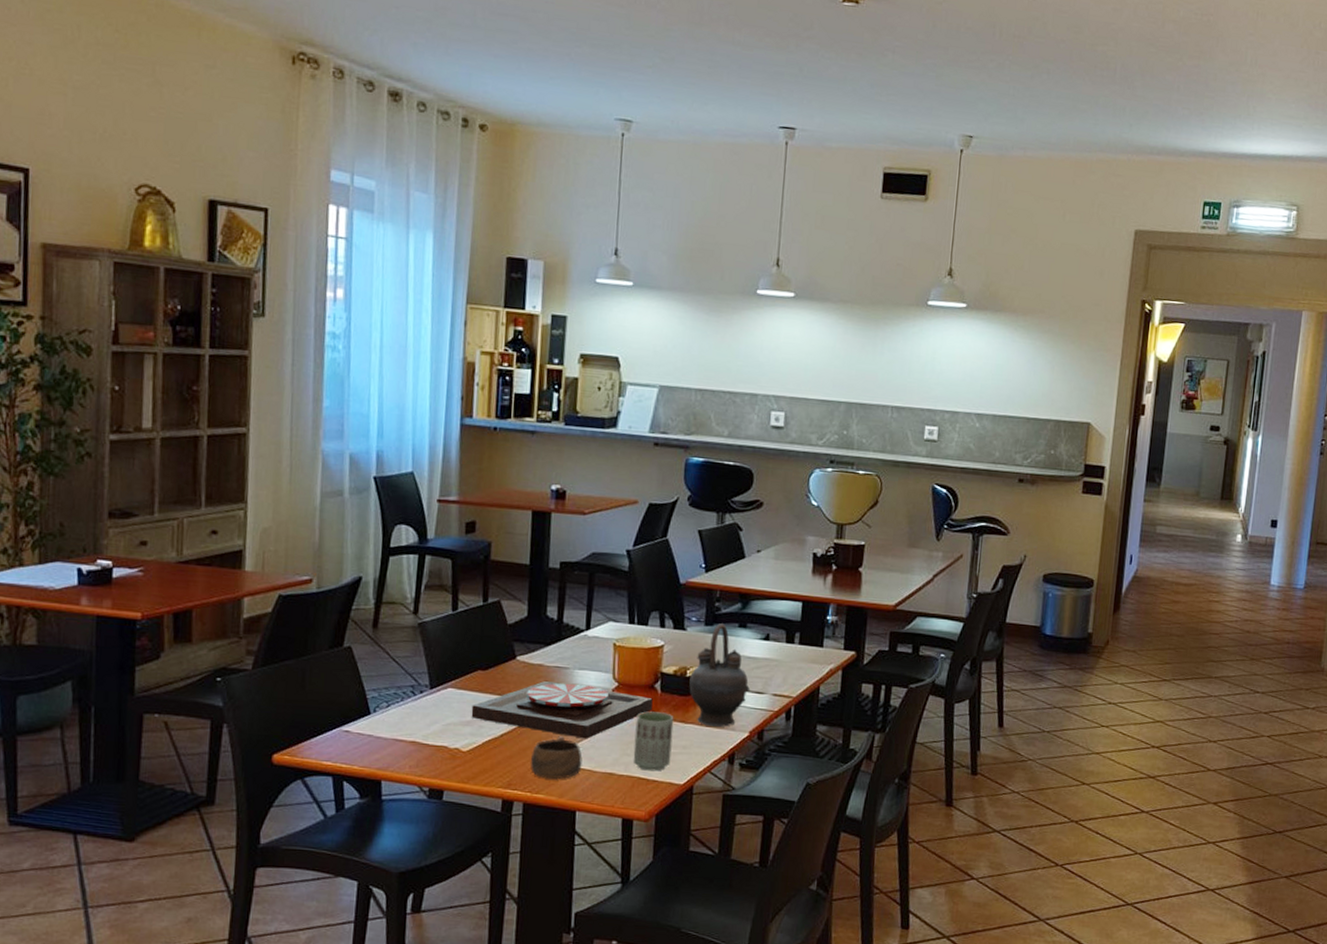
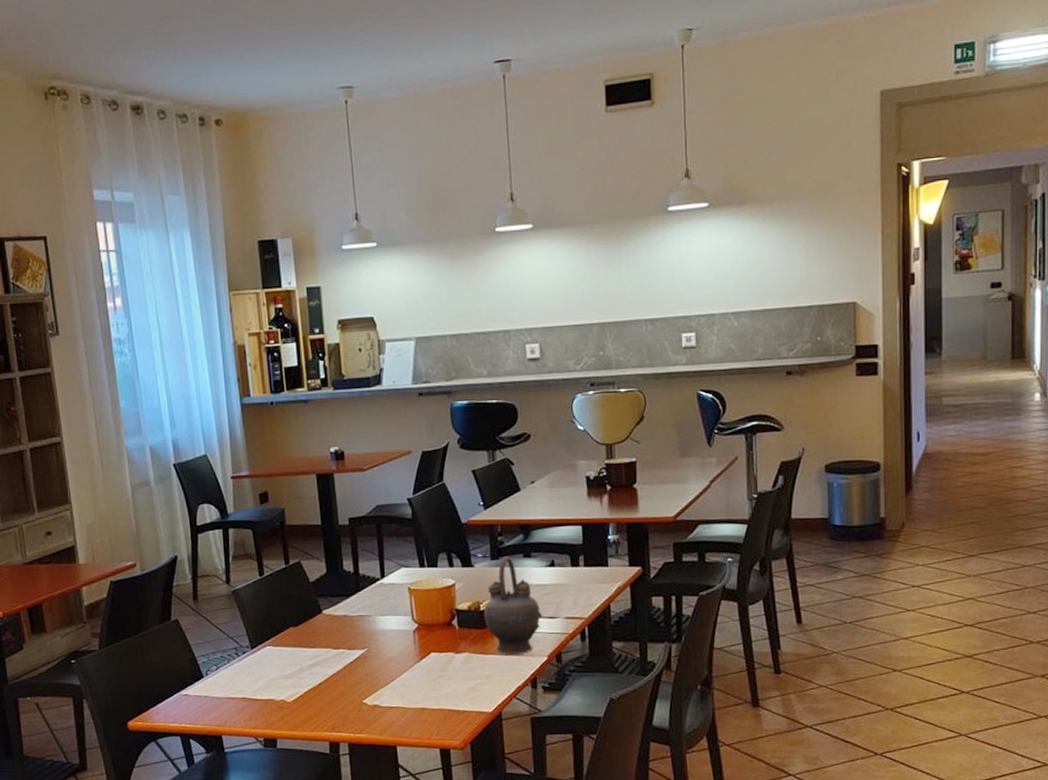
plate: present [471,680,653,739] -> none [289,629,453,679]
cup: present [530,736,583,779] -> none [348,679,397,719]
cup: present [633,711,674,771] -> none [439,646,477,703]

